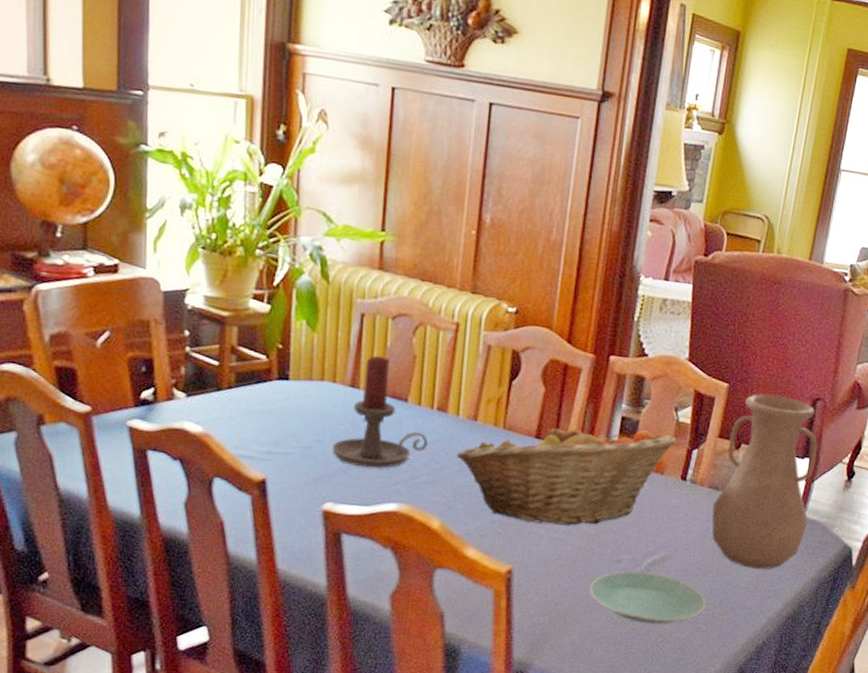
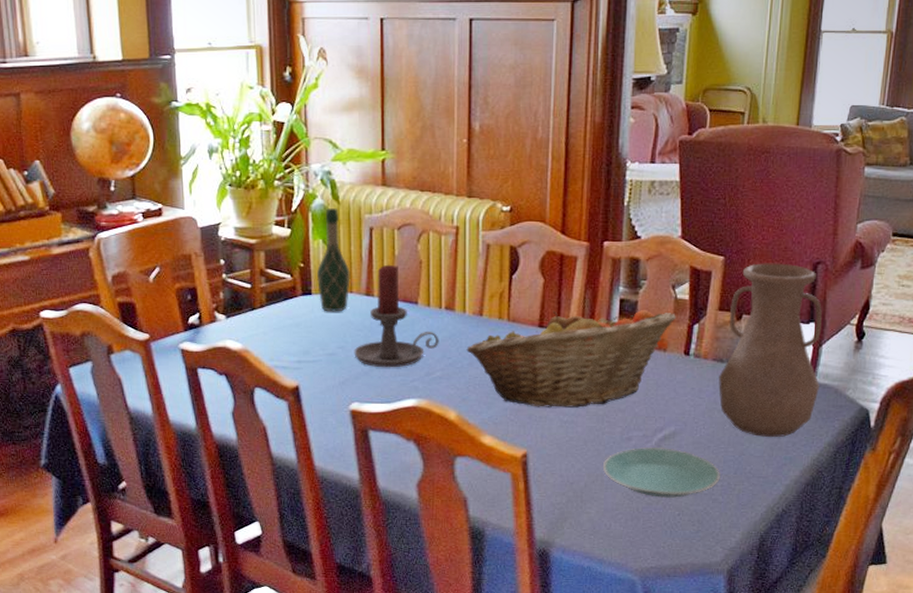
wine bottle: none [296,287,335,402] -> present [317,208,350,312]

